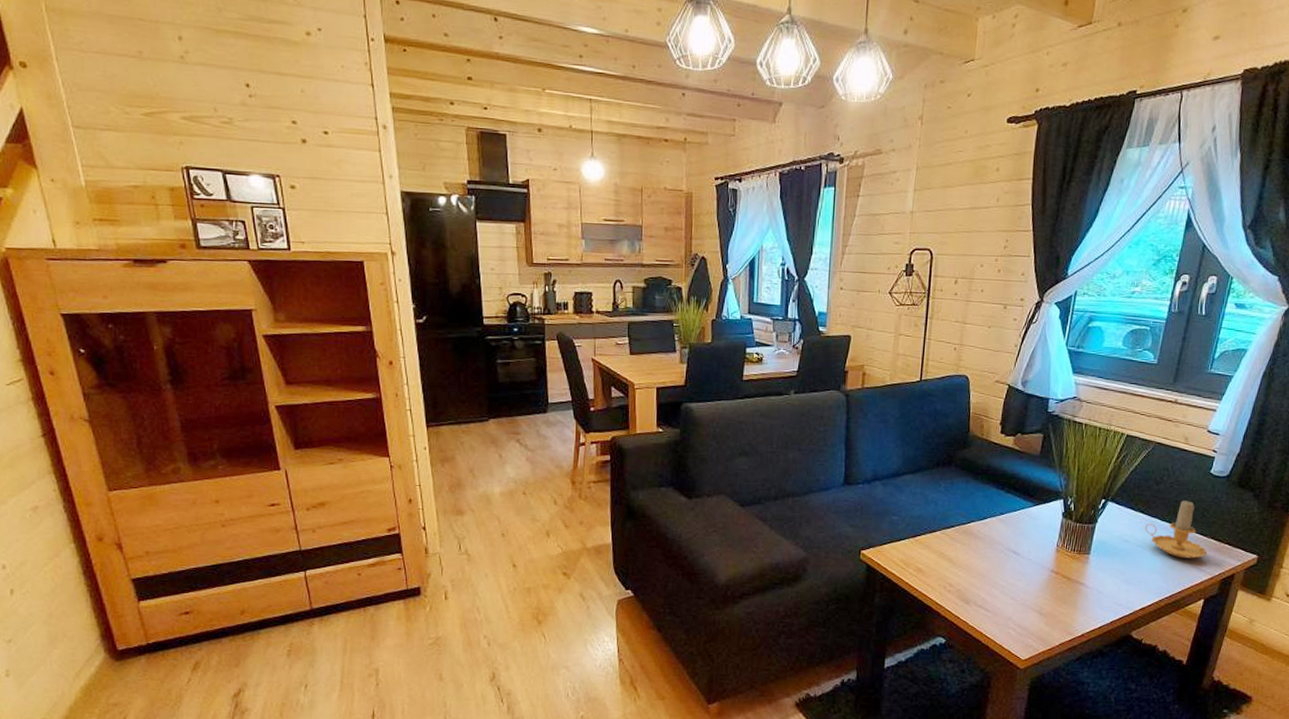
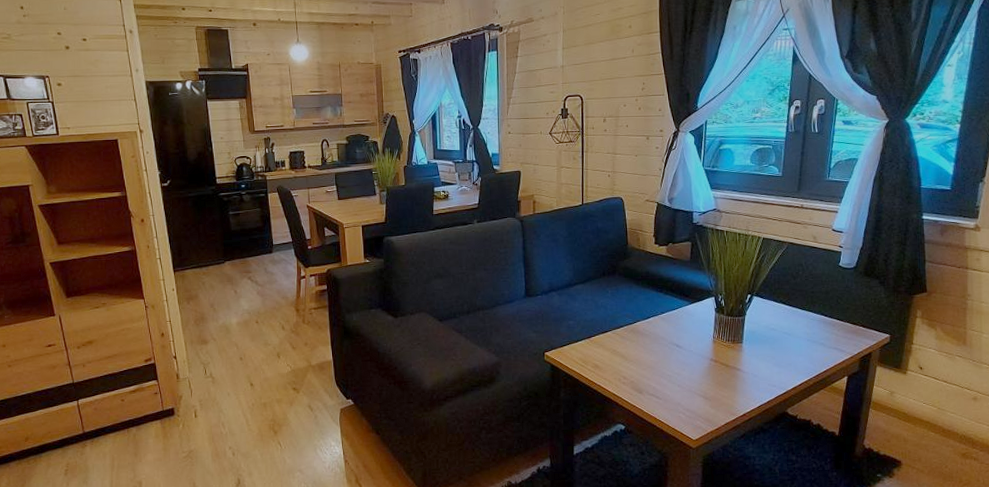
candle: present [1145,500,1208,559] -> none [788,290,846,342]

